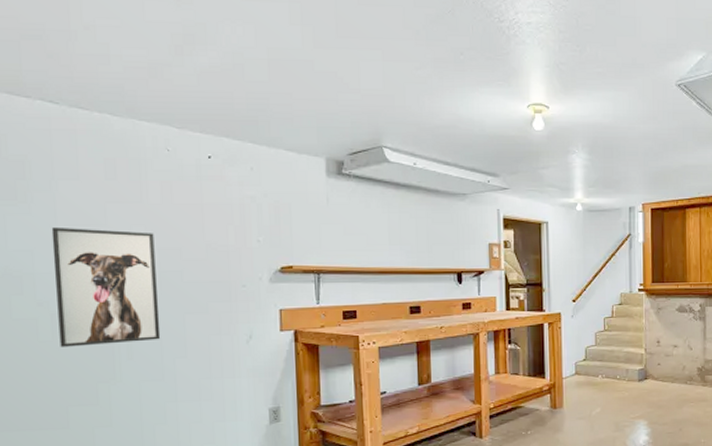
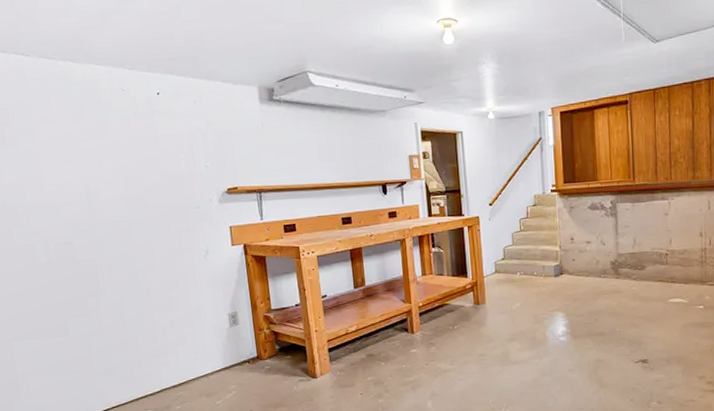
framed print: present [51,226,161,347] -> none [36,164,134,268]

